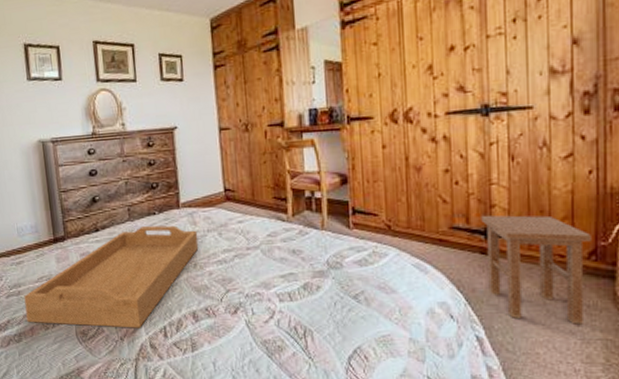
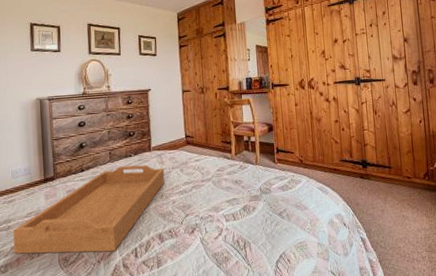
stool: present [481,215,592,324] -> none [359,150,425,225]

